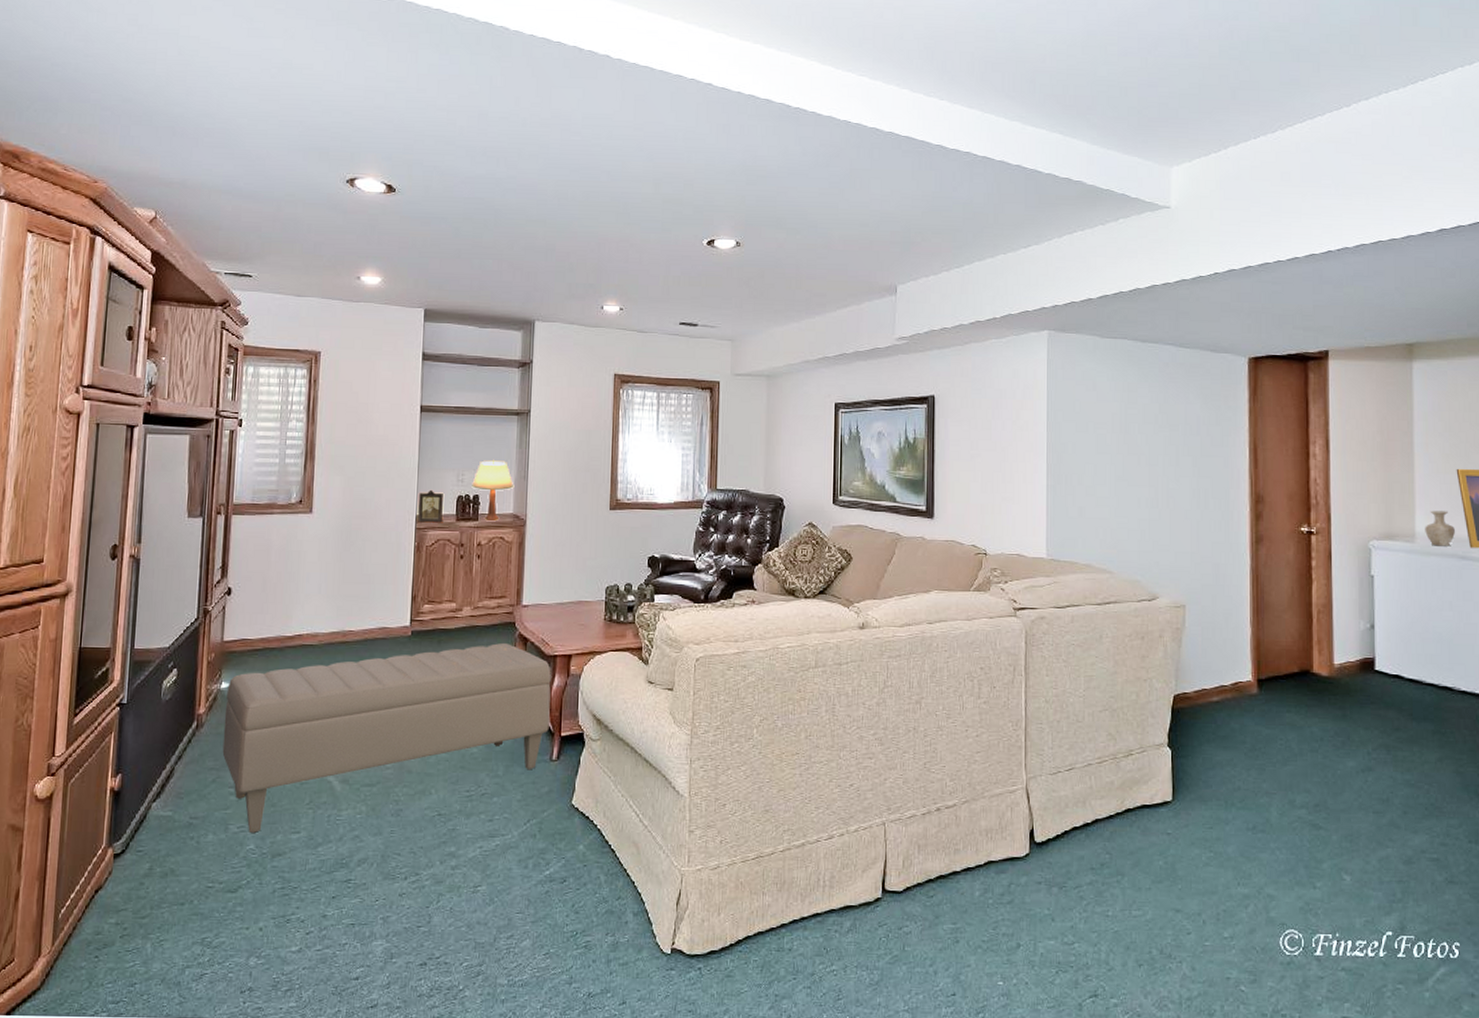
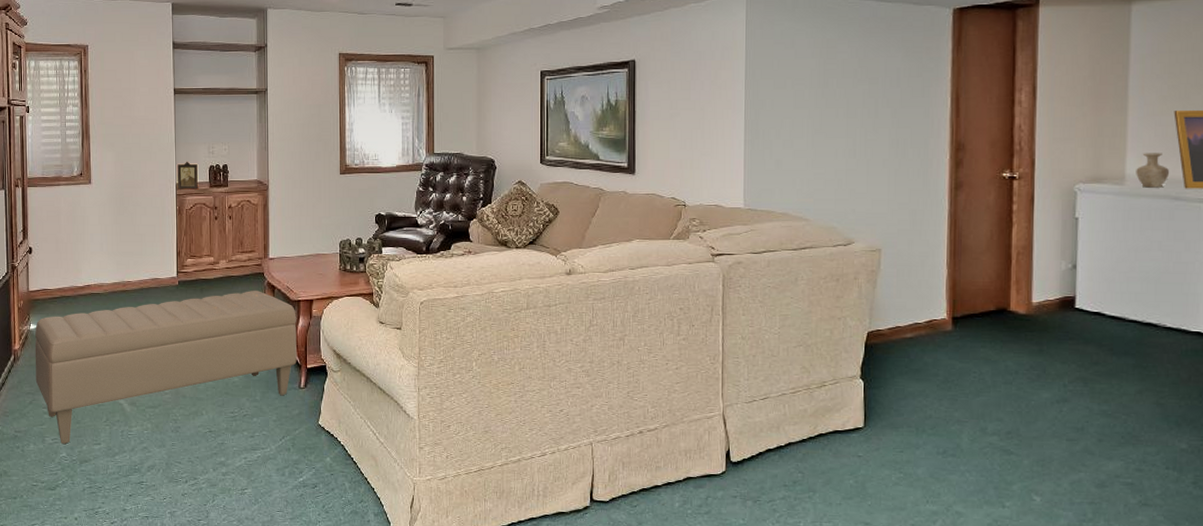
table lamp: present [472,460,513,520] -> none [221,134,256,186]

